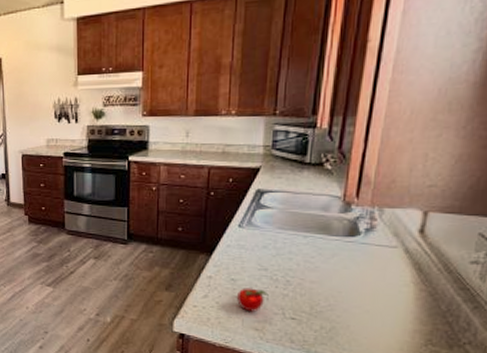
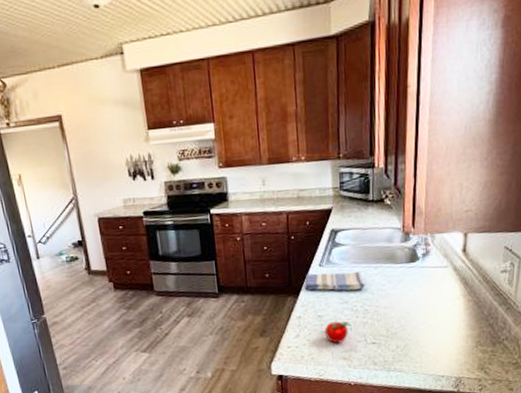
dish towel: none [219,233,291,259] -> present [304,271,366,291]

